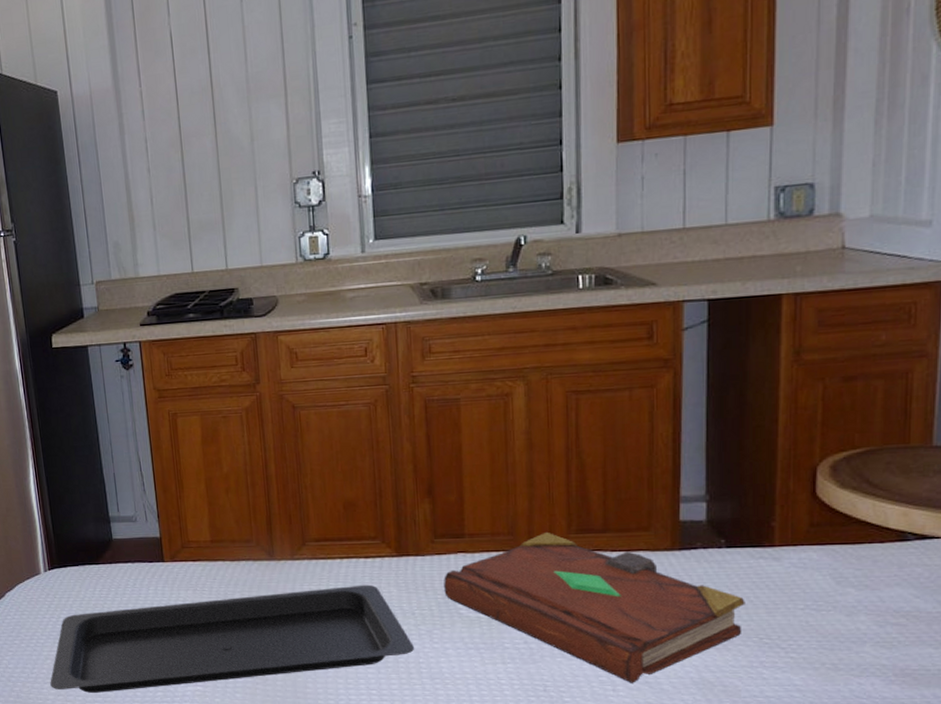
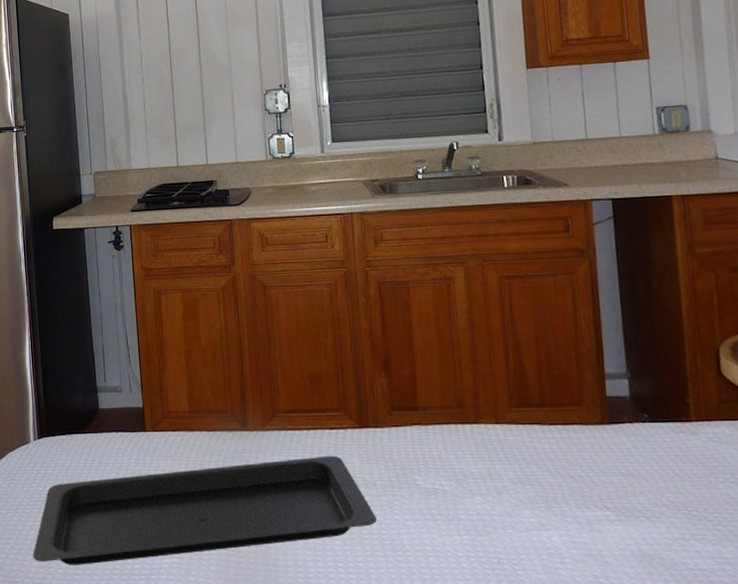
book: present [444,531,745,683] -> none [401,405,672,556]

